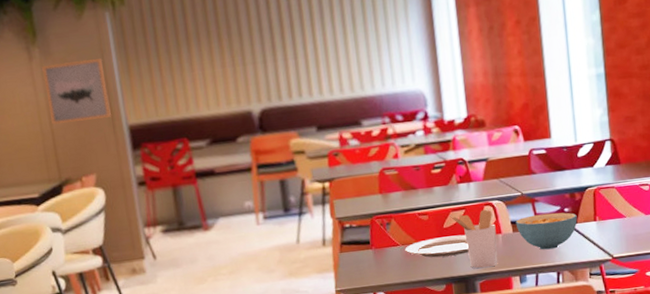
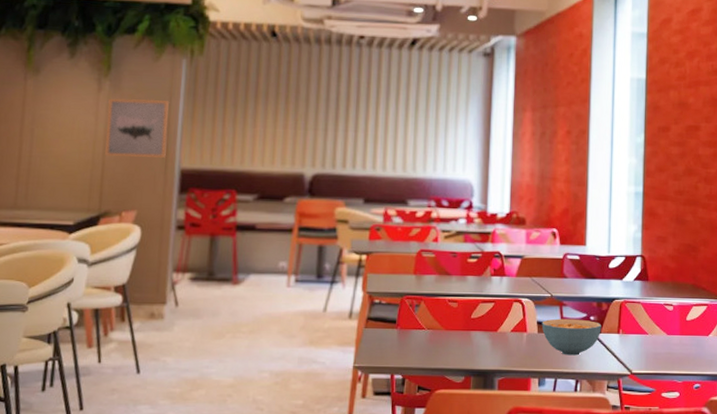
plate: present [405,235,469,258] -> none [430,327,493,348]
utensil holder: present [450,209,498,269] -> none [479,305,522,365]

